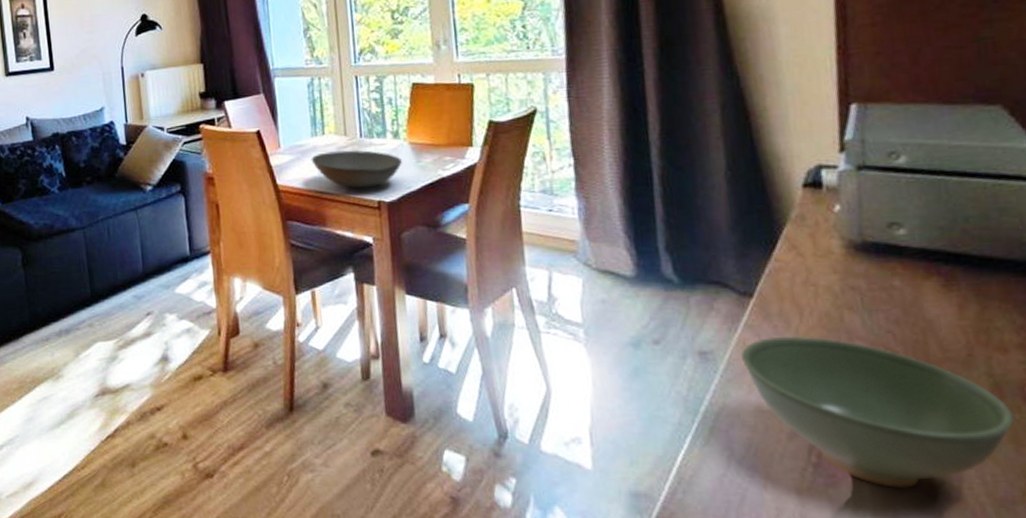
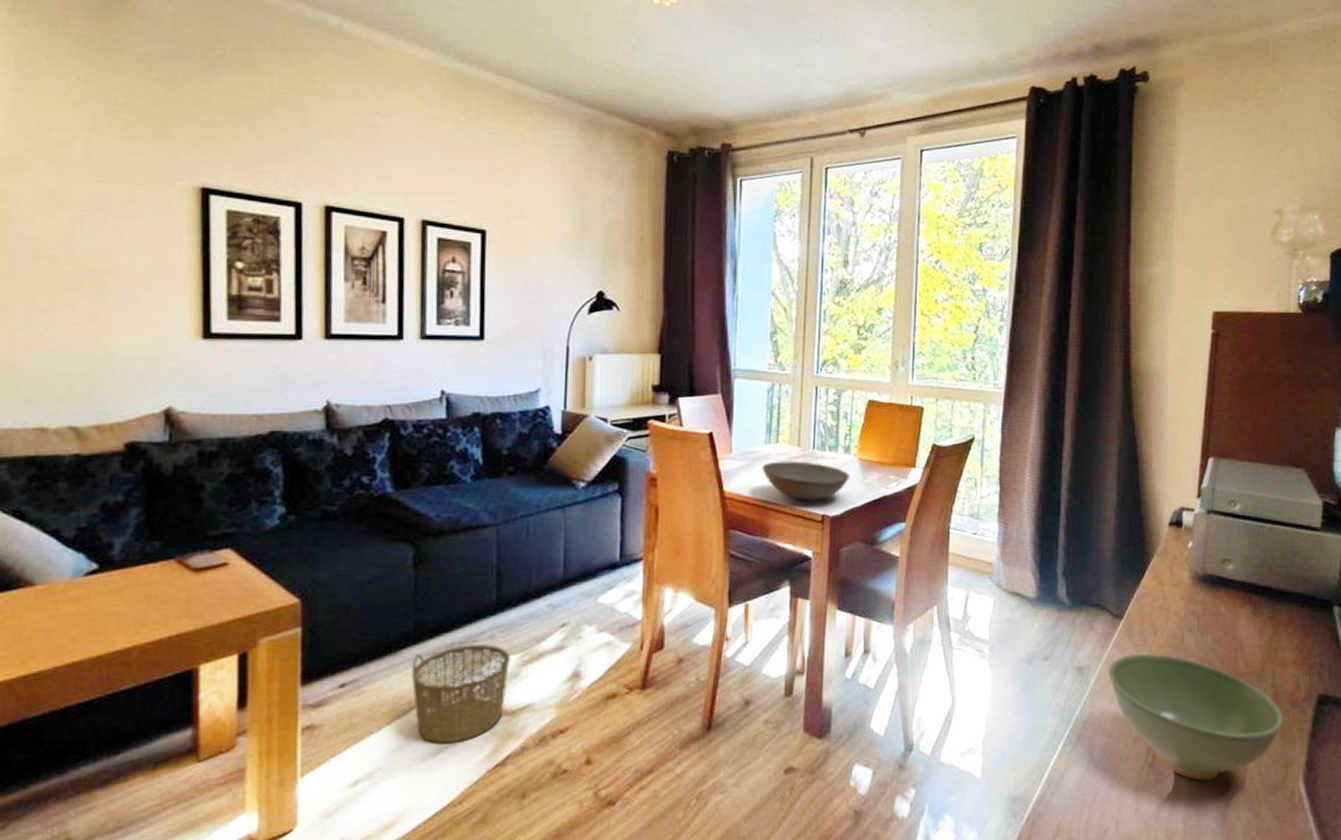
basket: none [31,331,109,417] -> present [411,643,511,744]

